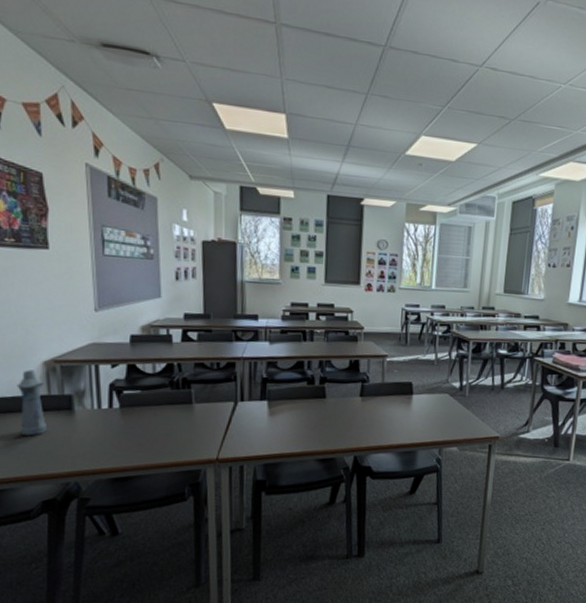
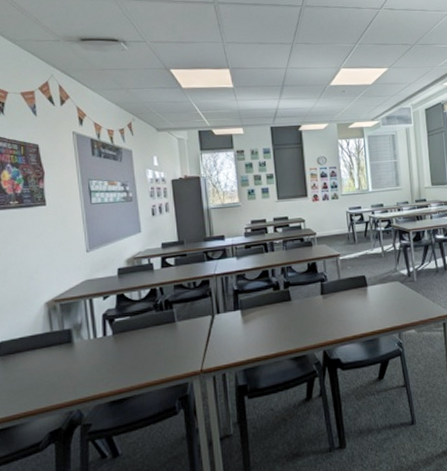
bottle: present [17,370,46,437] -> none [23,311,50,373]

